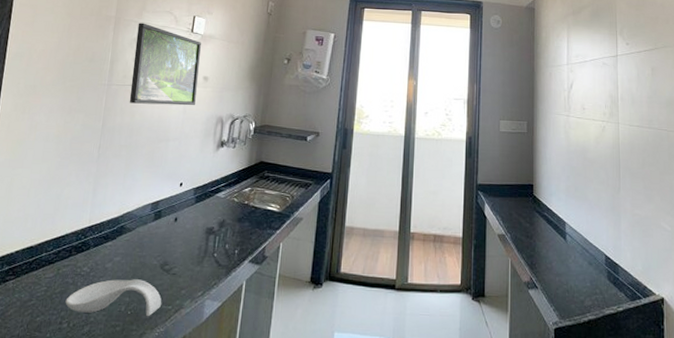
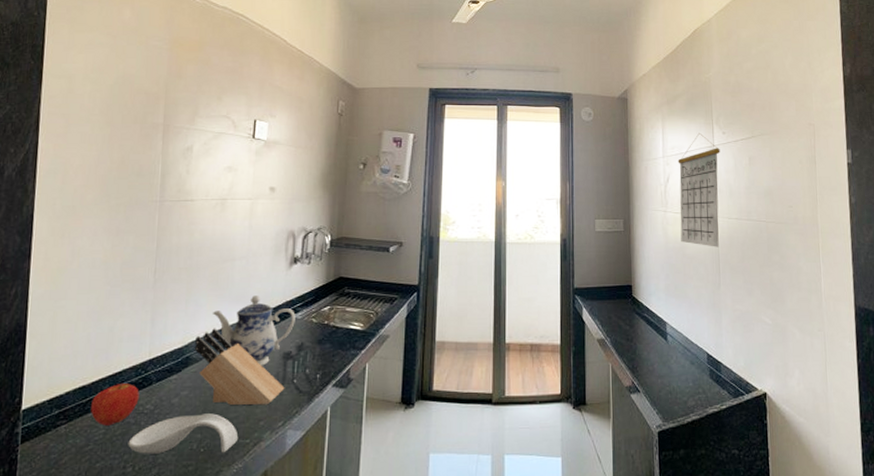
apple: none [35,245,79,284] -> present [91,382,139,426]
knife block: none [128,201,206,275] -> present [194,328,285,405]
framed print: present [129,23,201,106] -> none [186,130,265,221]
teapot: none [147,174,219,239] -> present [213,296,295,366]
calendar: none [581,42,623,153] -> present [678,132,720,247]

